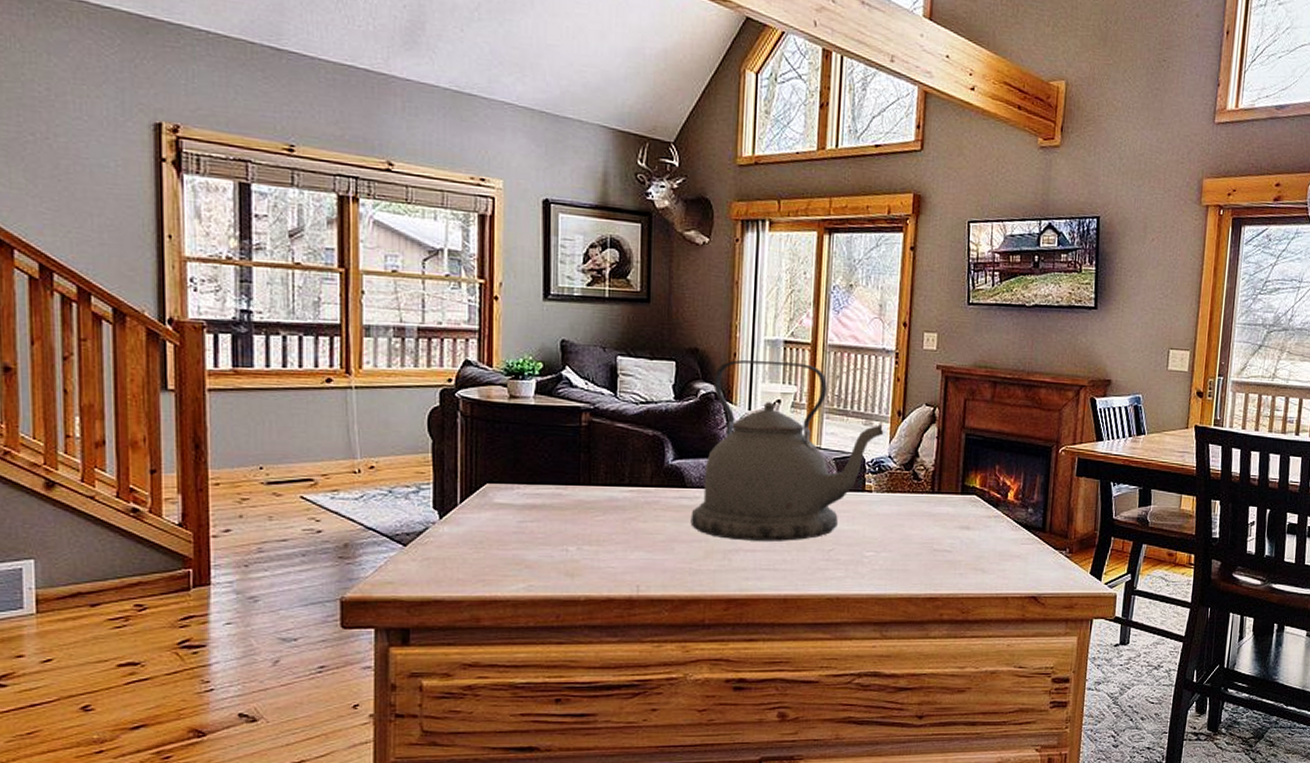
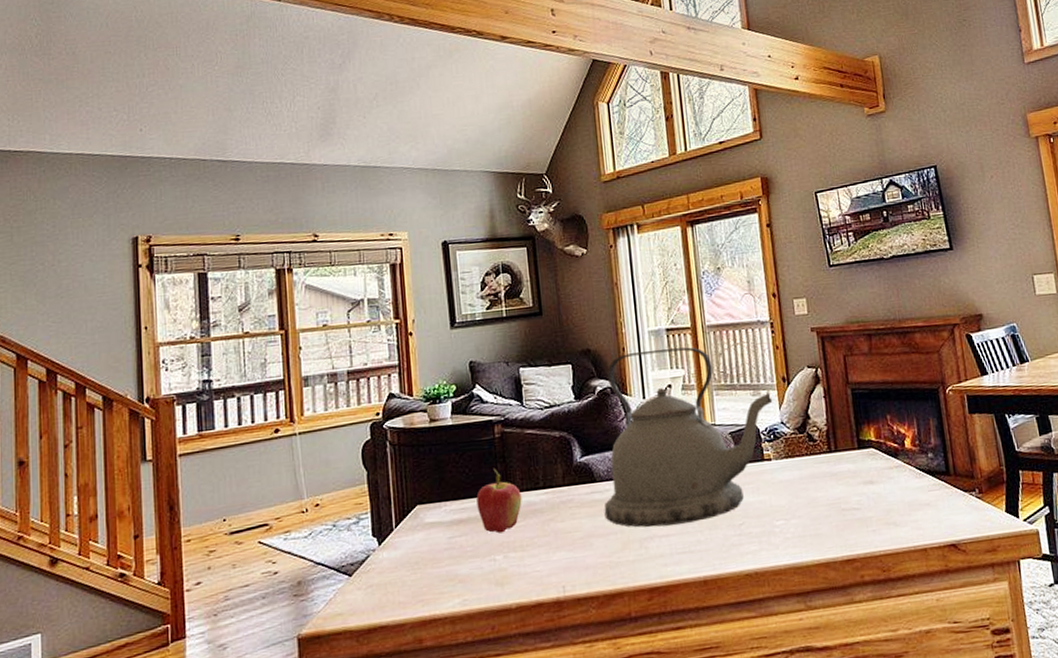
fruit: none [554,457,604,525] -> present [476,467,522,534]

